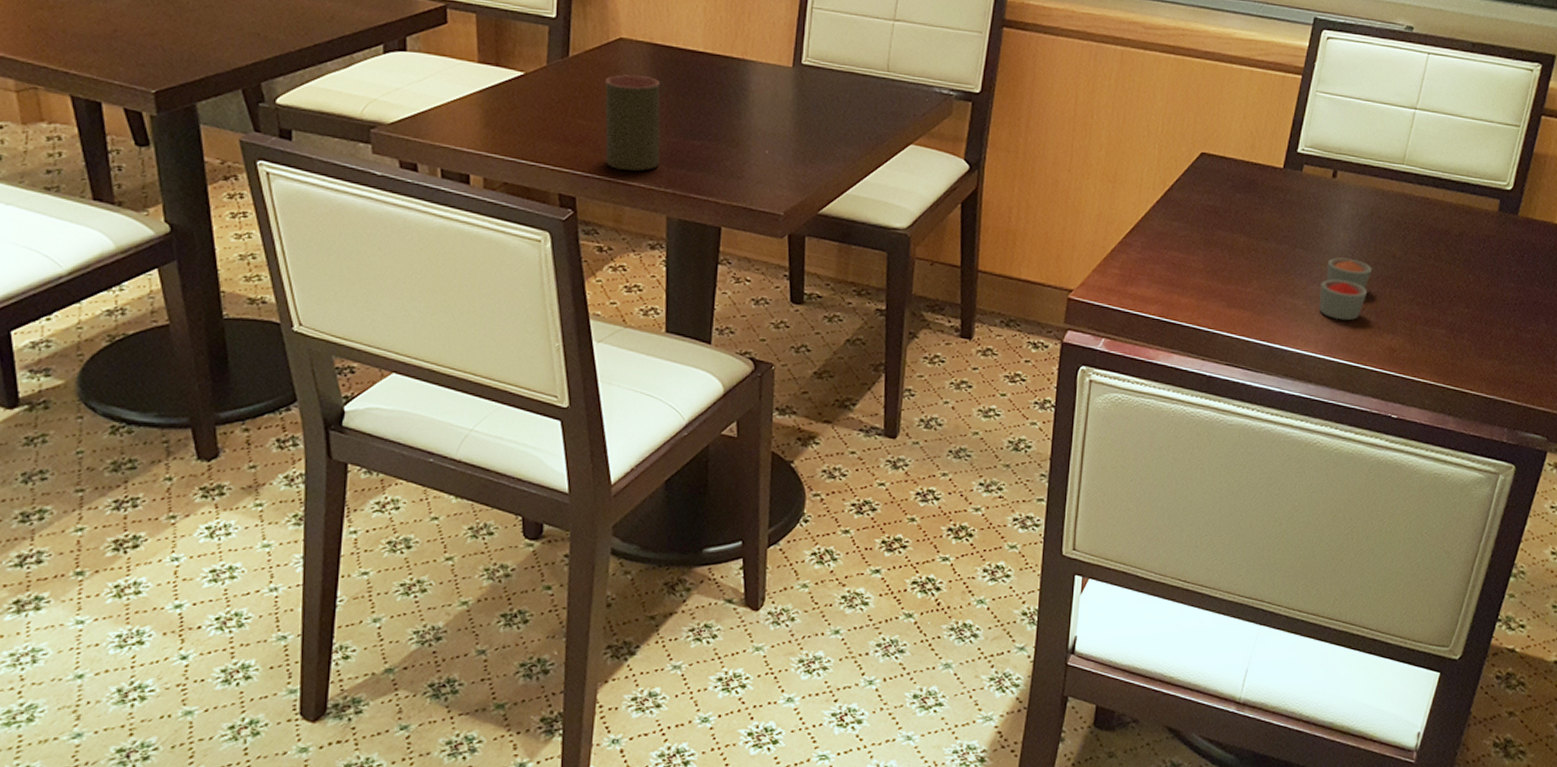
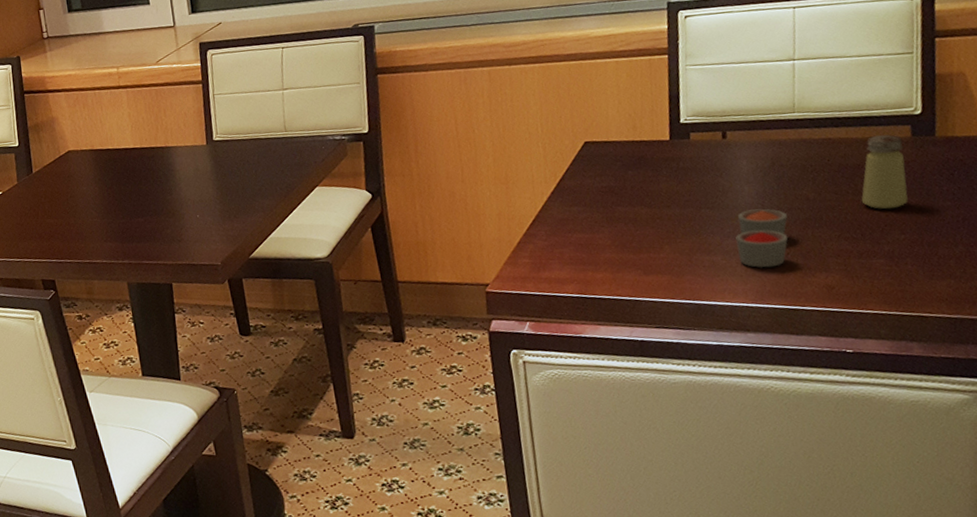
cup: present [604,74,661,171] -> none [63,175,115,252]
saltshaker: none [1440,203,1490,281] -> present [861,134,908,210]

